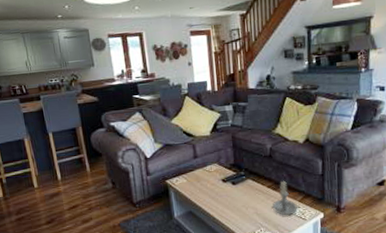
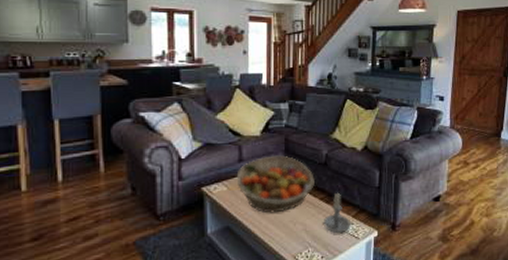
fruit basket: none [193,151,262,200] -> present [236,155,315,213]

